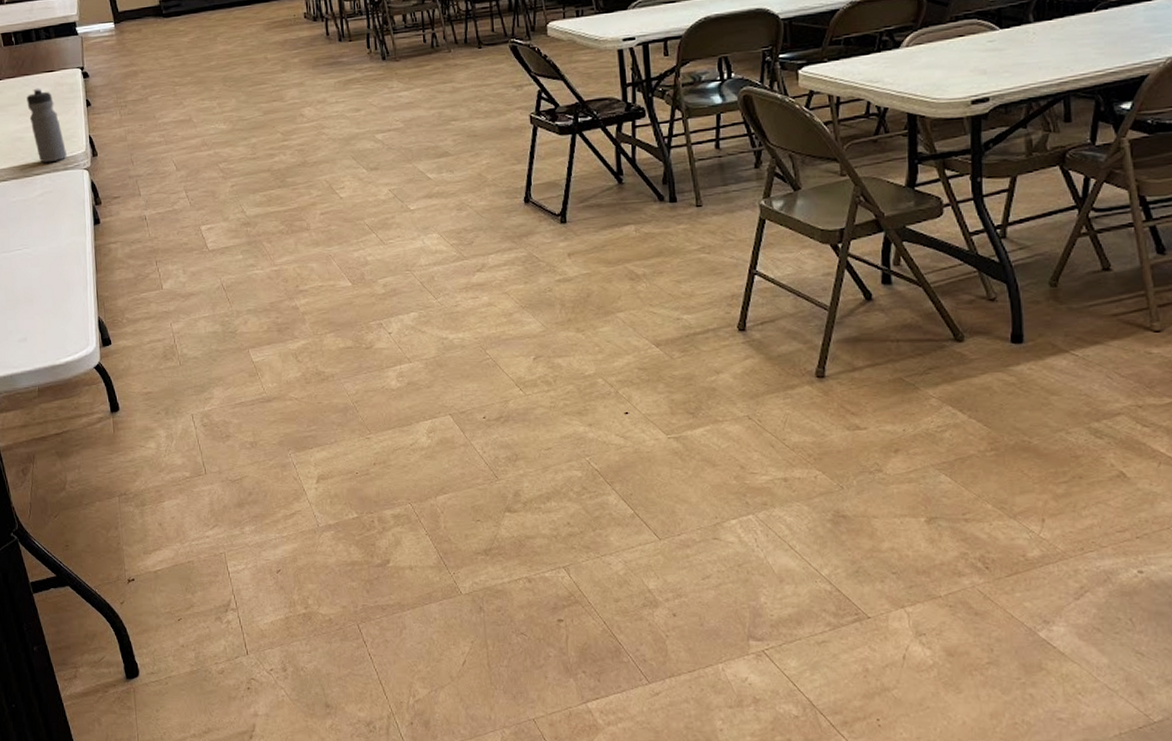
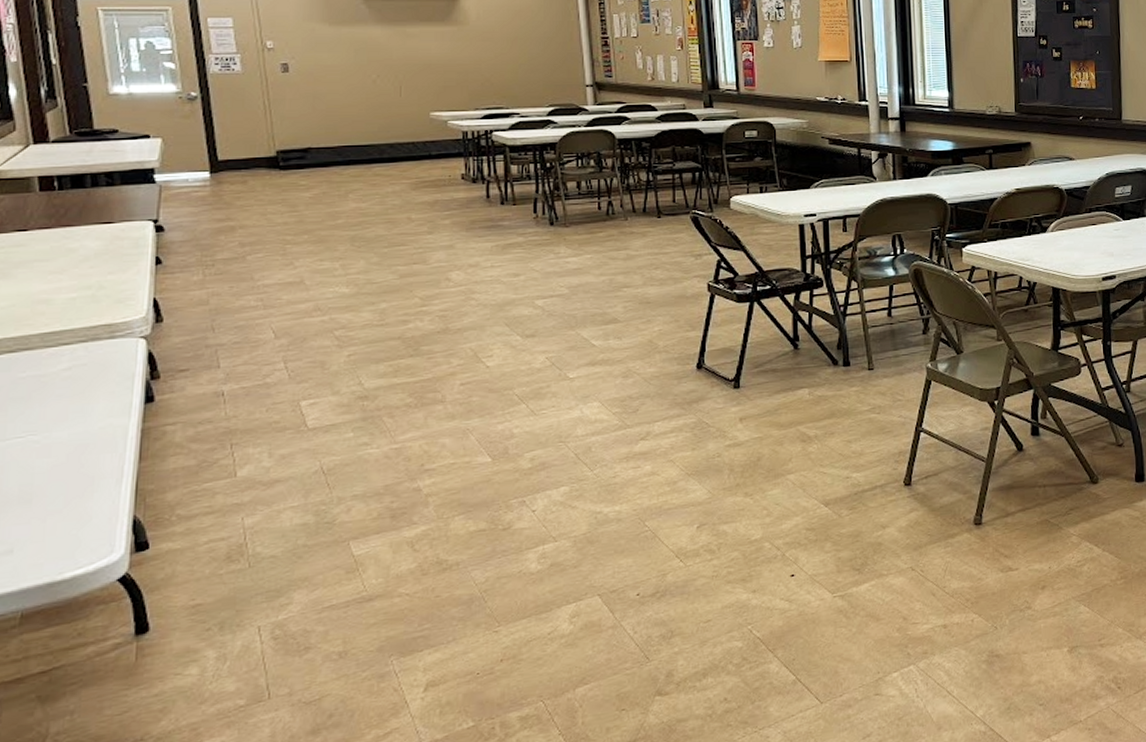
water bottle: present [26,87,67,163] -> none [64,241,116,331]

